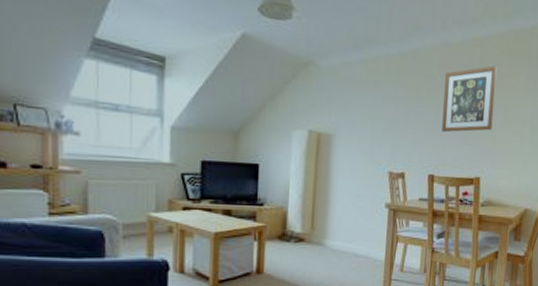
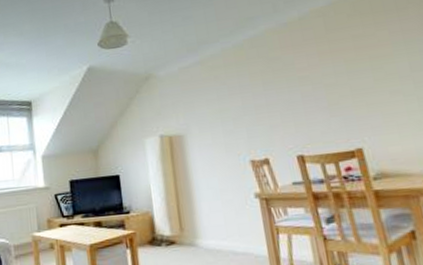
wall art: present [441,66,497,133] -> none [289,30,362,110]

